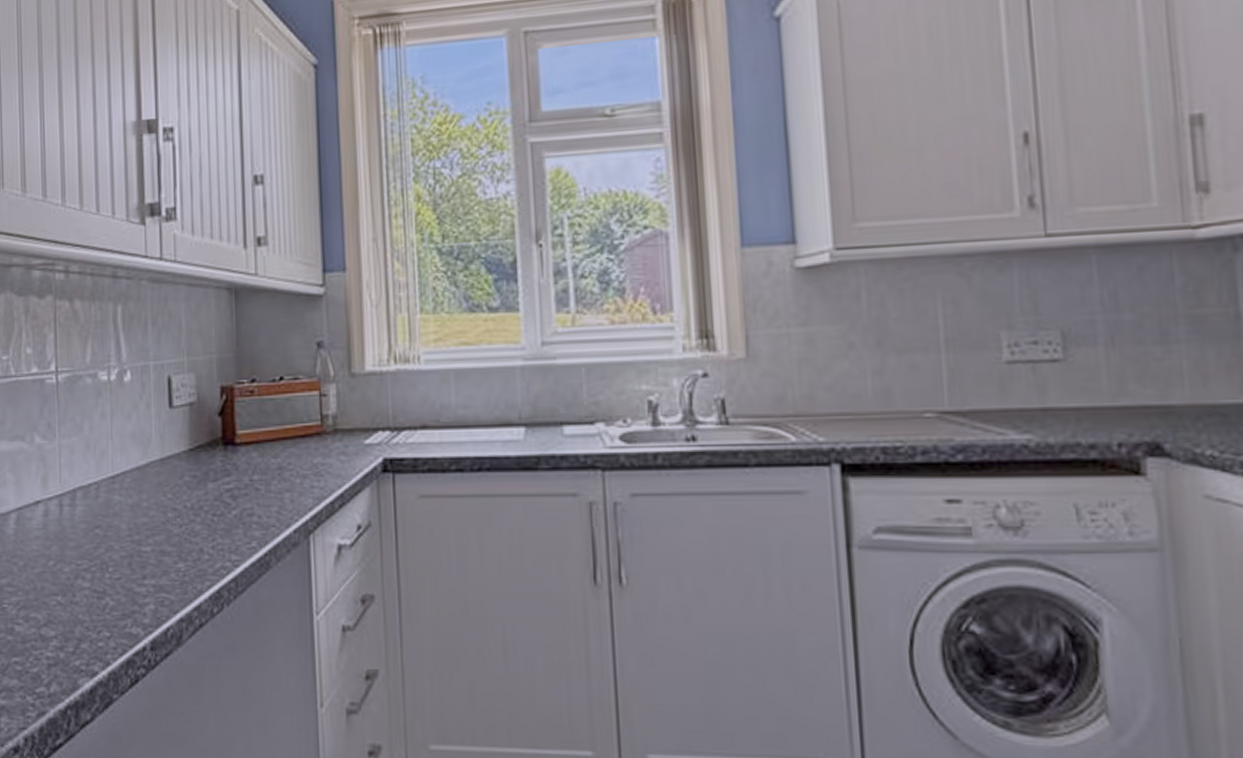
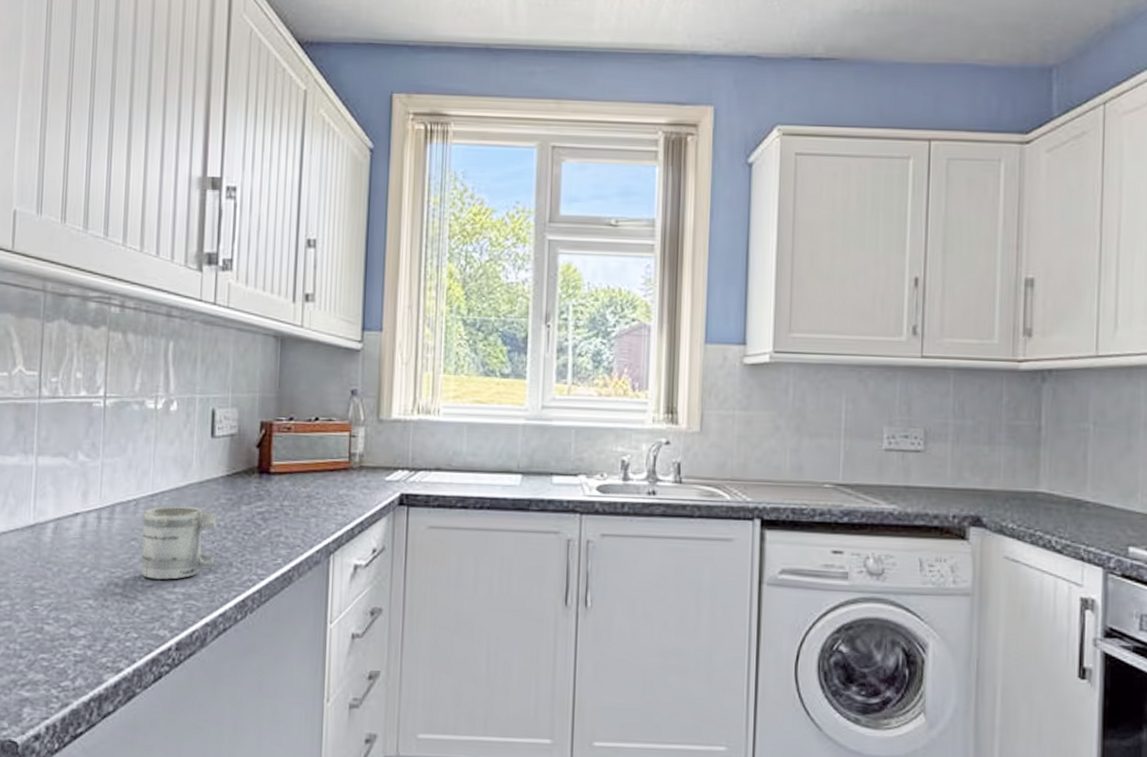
mug: none [105,485,183,571] -> present [141,506,216,580]

